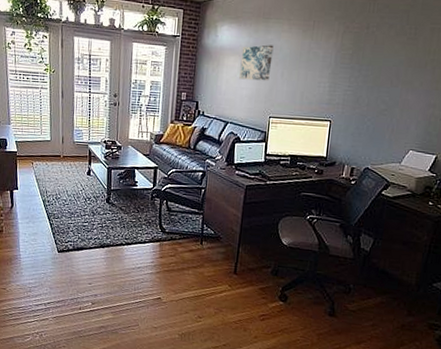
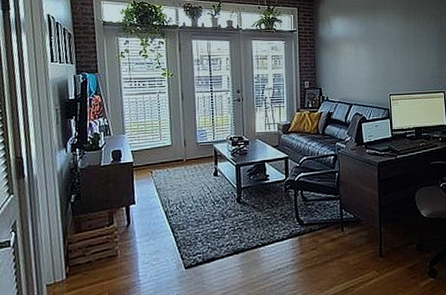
wall art: present [239,44,274,81] -> none [355,31,384,64]

